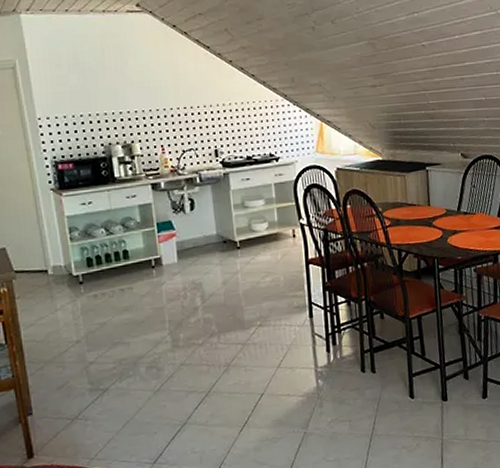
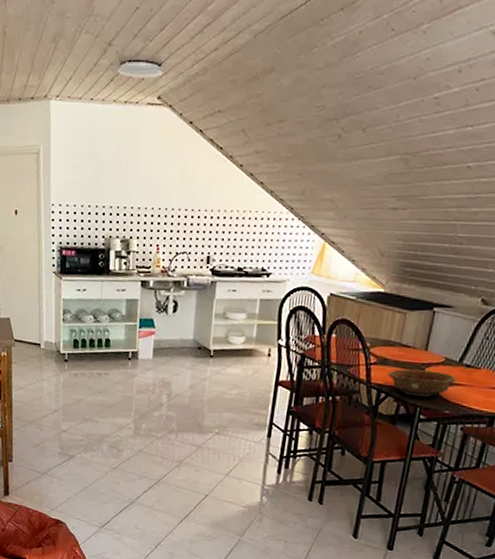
decorative bowl: none [403,222,460,249] -> present [388,368,457,397]

